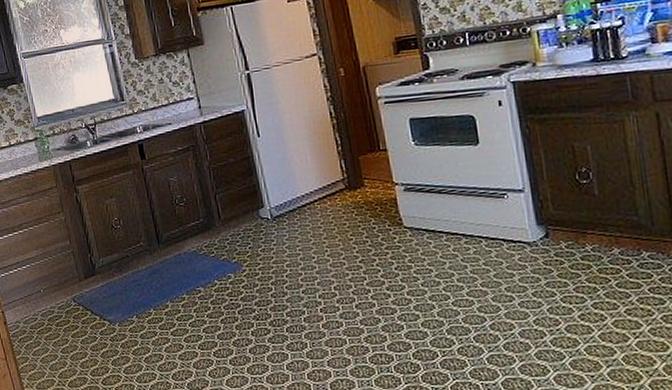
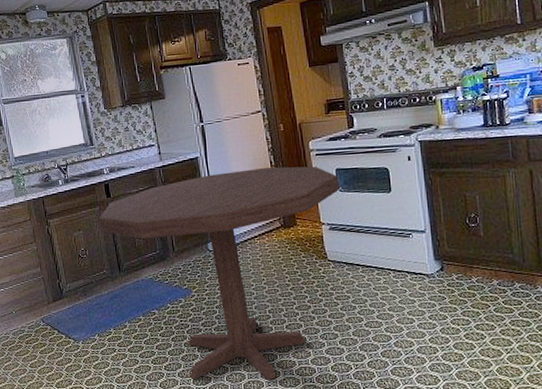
dining table: none [133,116,415,370] -> present [99,166,340,381]

